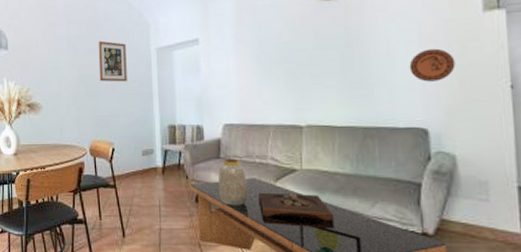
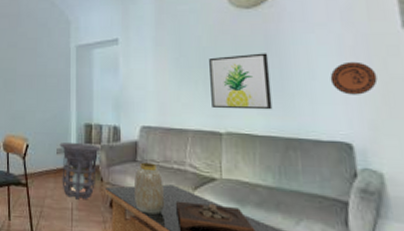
wall art: present [98,40,127,82] -> none [18,35,46,77]
side table: none [144,144,186,197] -> present [59,143,102,200]
wall art: none [290,45,352,103] -> present [209,53,273,110]

